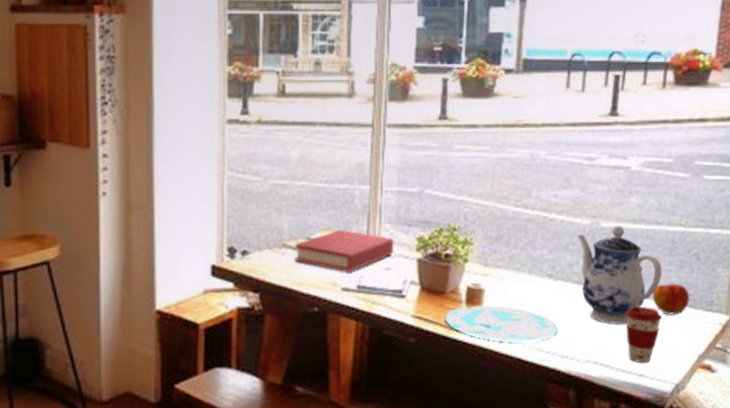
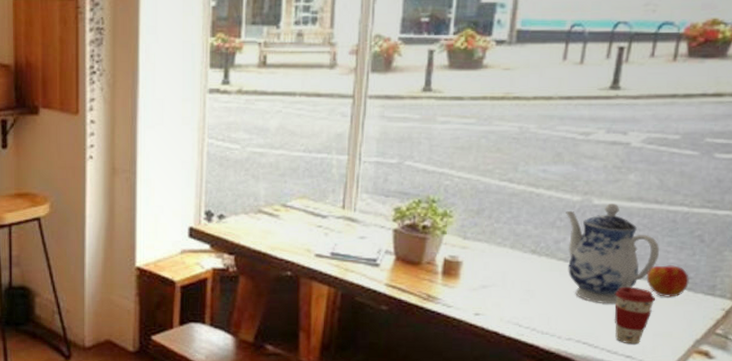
hardback book: present [295,229,394,272] -> none [270,197,370,239]
plate: present [445,305,558,342] -> none [419,277,539,316]

